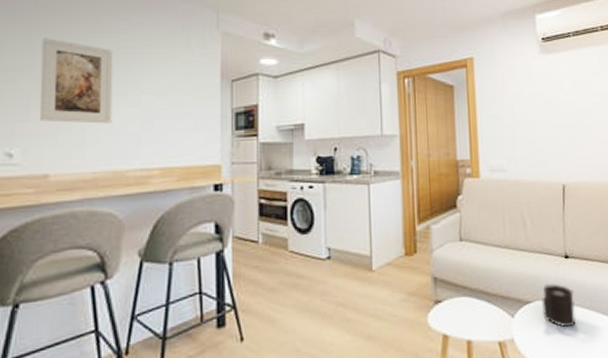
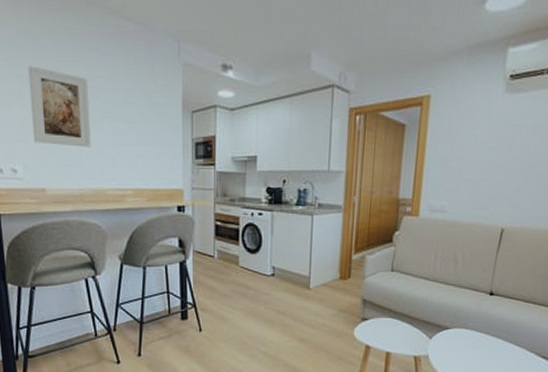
mug: present [542,284,576,328] -> none [458,315,492,353]

